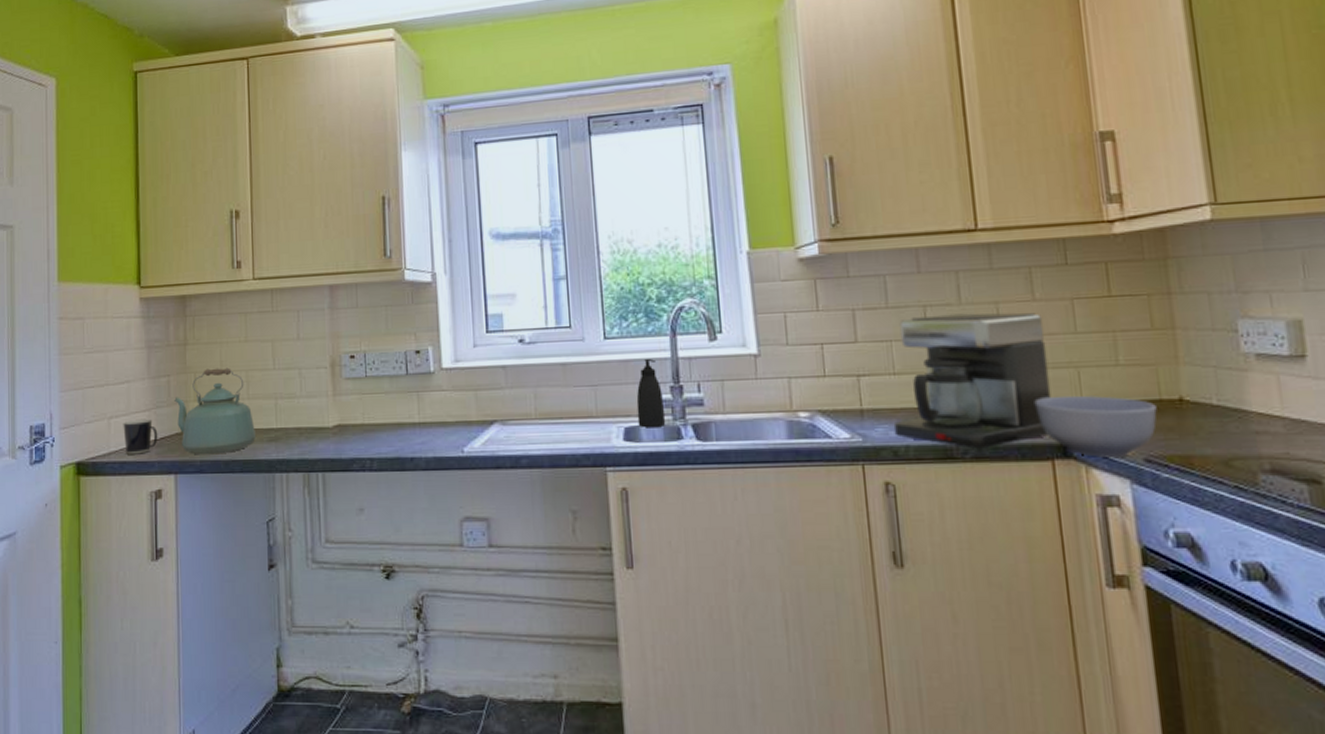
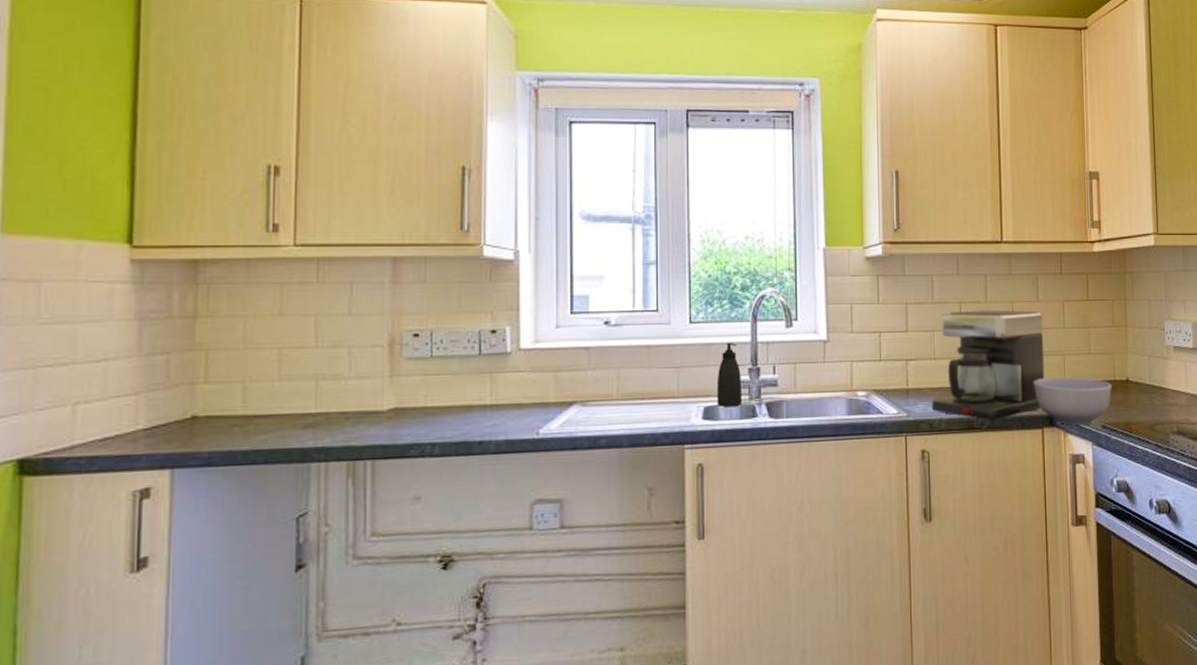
mug: present [123,419,158,455] -> none [95,405,149,448]
kettle: present [174,367,257,455] -> none [175,344,289,446]

